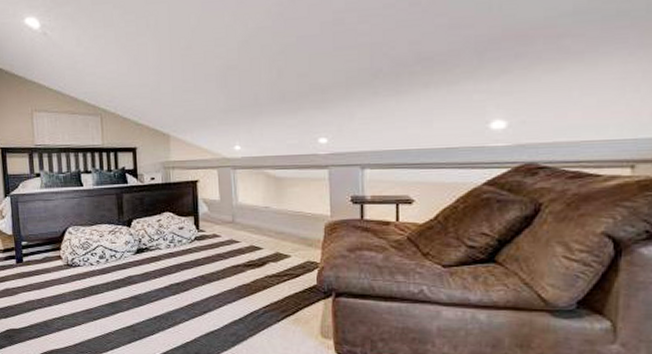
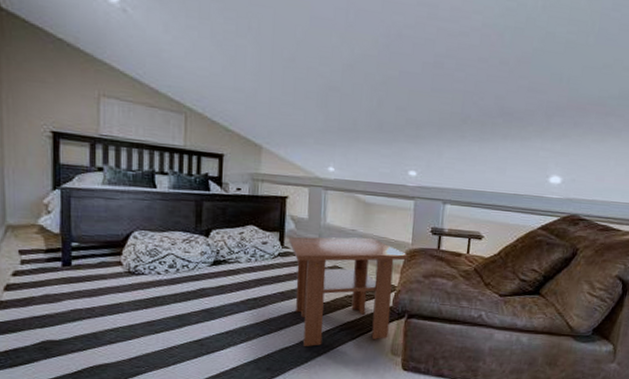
coffee table: none [204,213,327,330] -> present [289,236,408,346]

